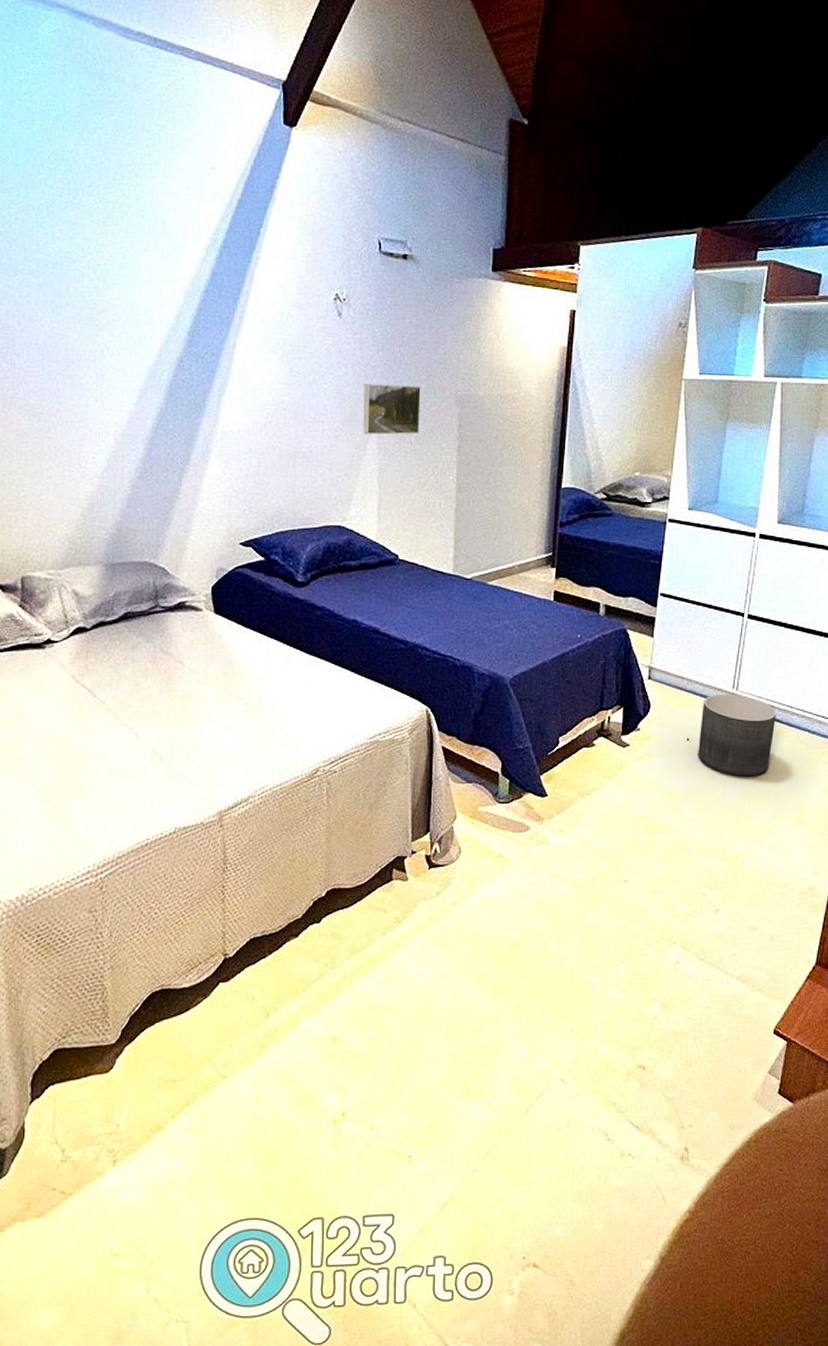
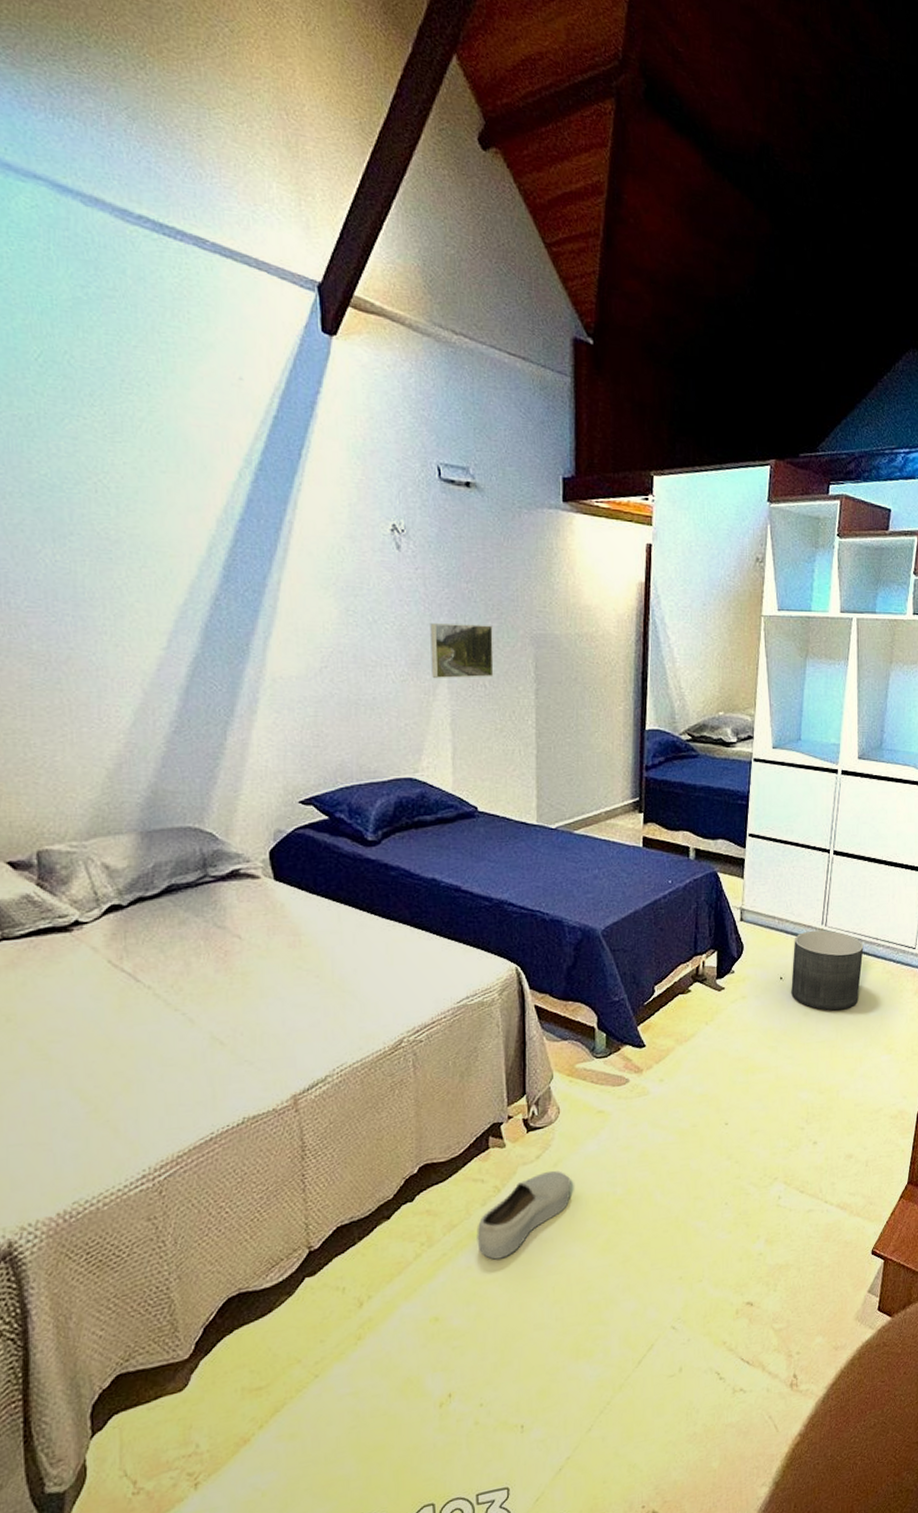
shoe: none [376,908,469,989] -> present [476,1170,571,1260]

